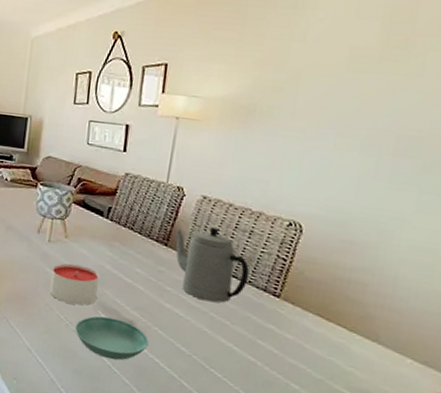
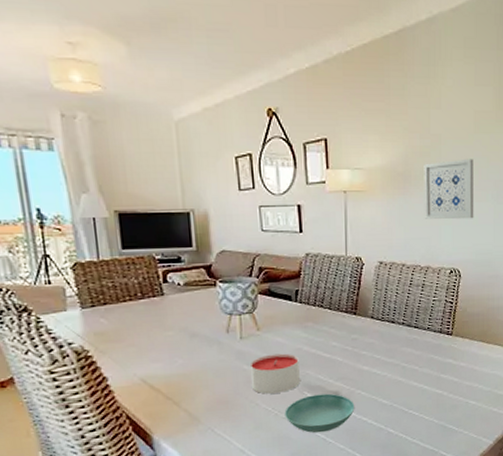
teapot: present [175,227,249,303] -> none [361,288,426,355]
wall art: none [265,99,341,169] -> present [424,158,474,220]

